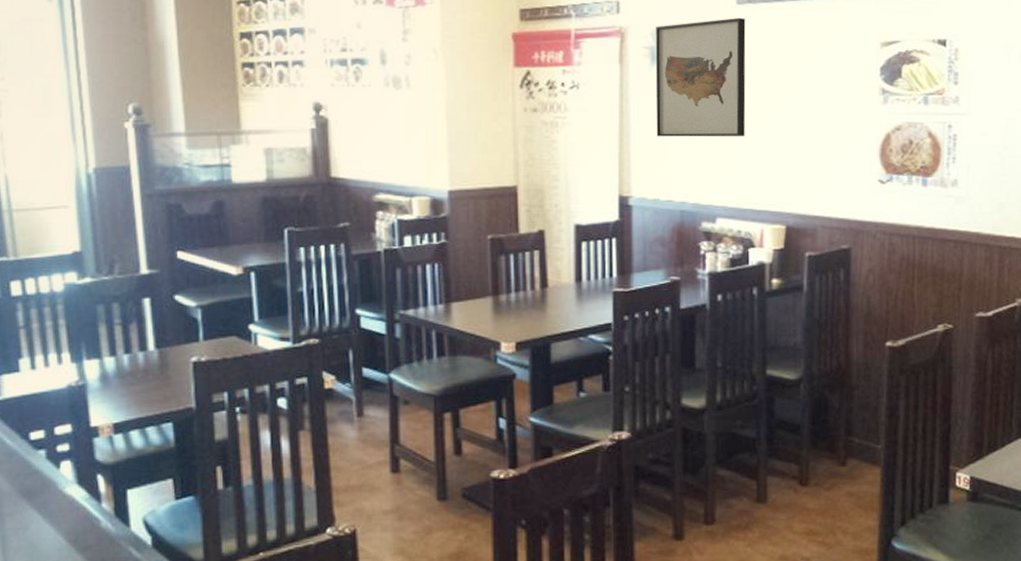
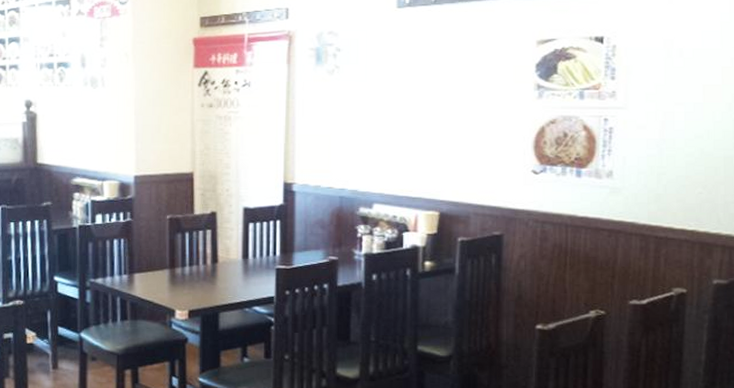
wall art: present [655,17,746,137] -> none [319,20,405,130]

